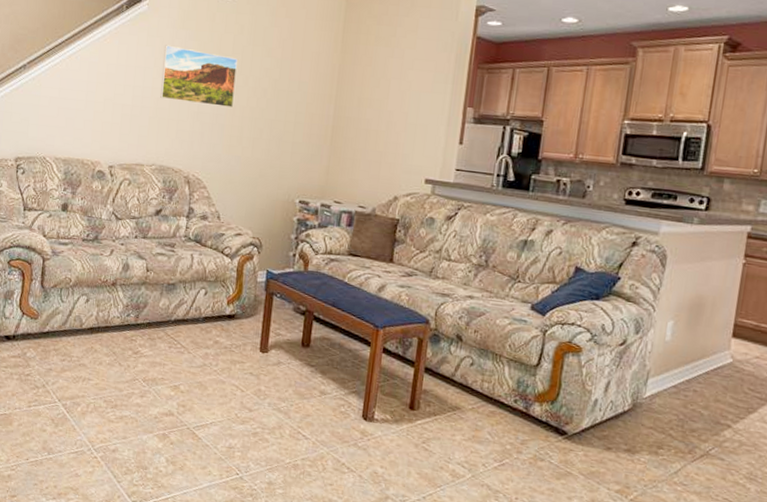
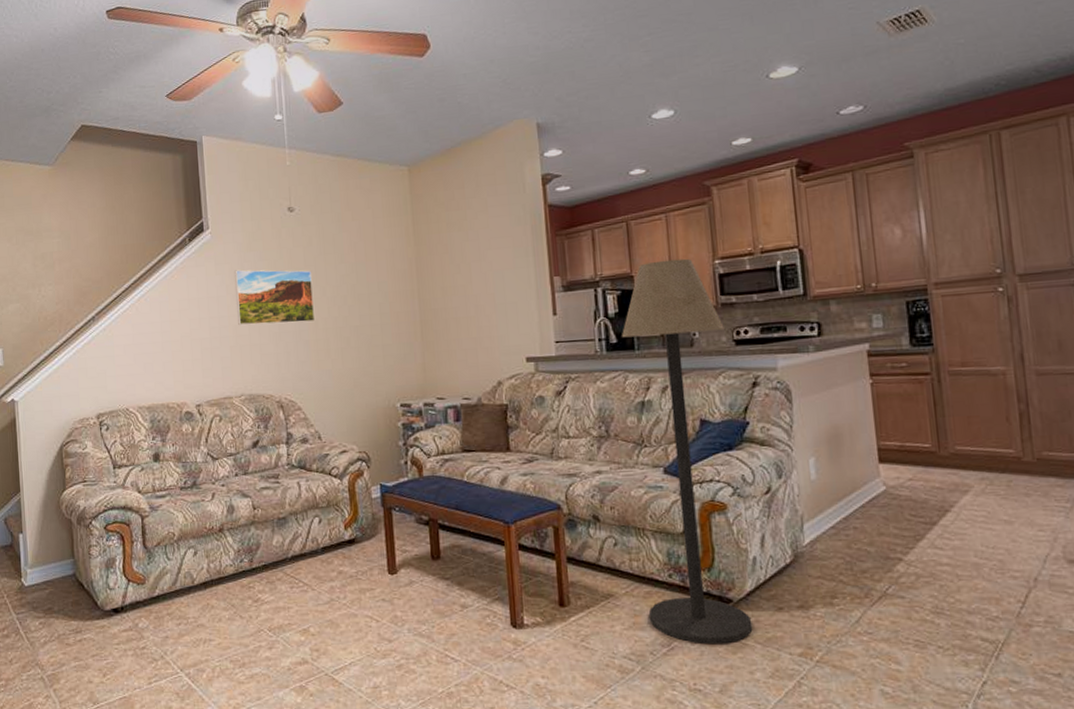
floor lamp: none [488,110,619,470] -> present [622,258,753,645]

